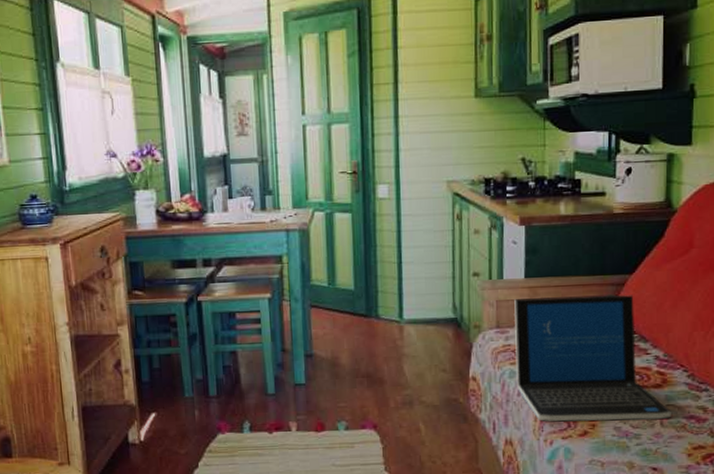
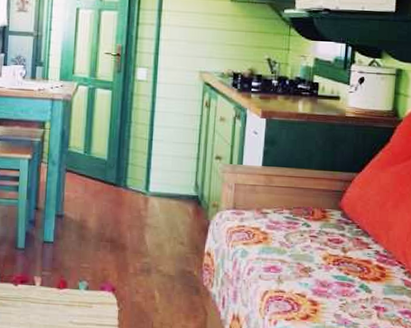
laptop: present [514,295,671,422] -> none [247,184,388,311]

